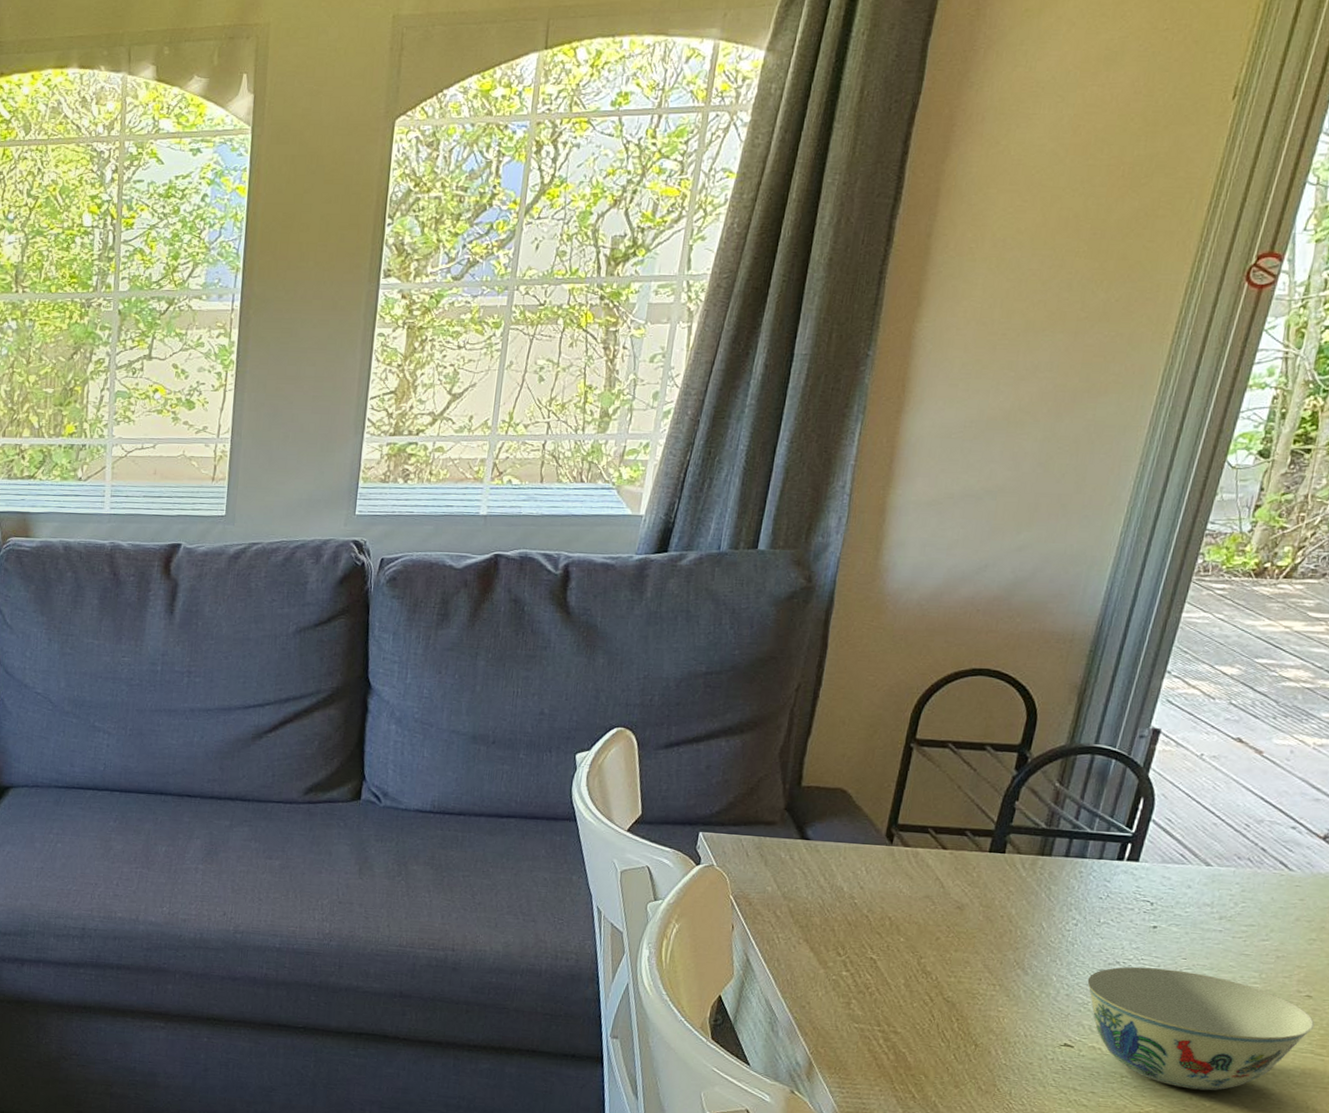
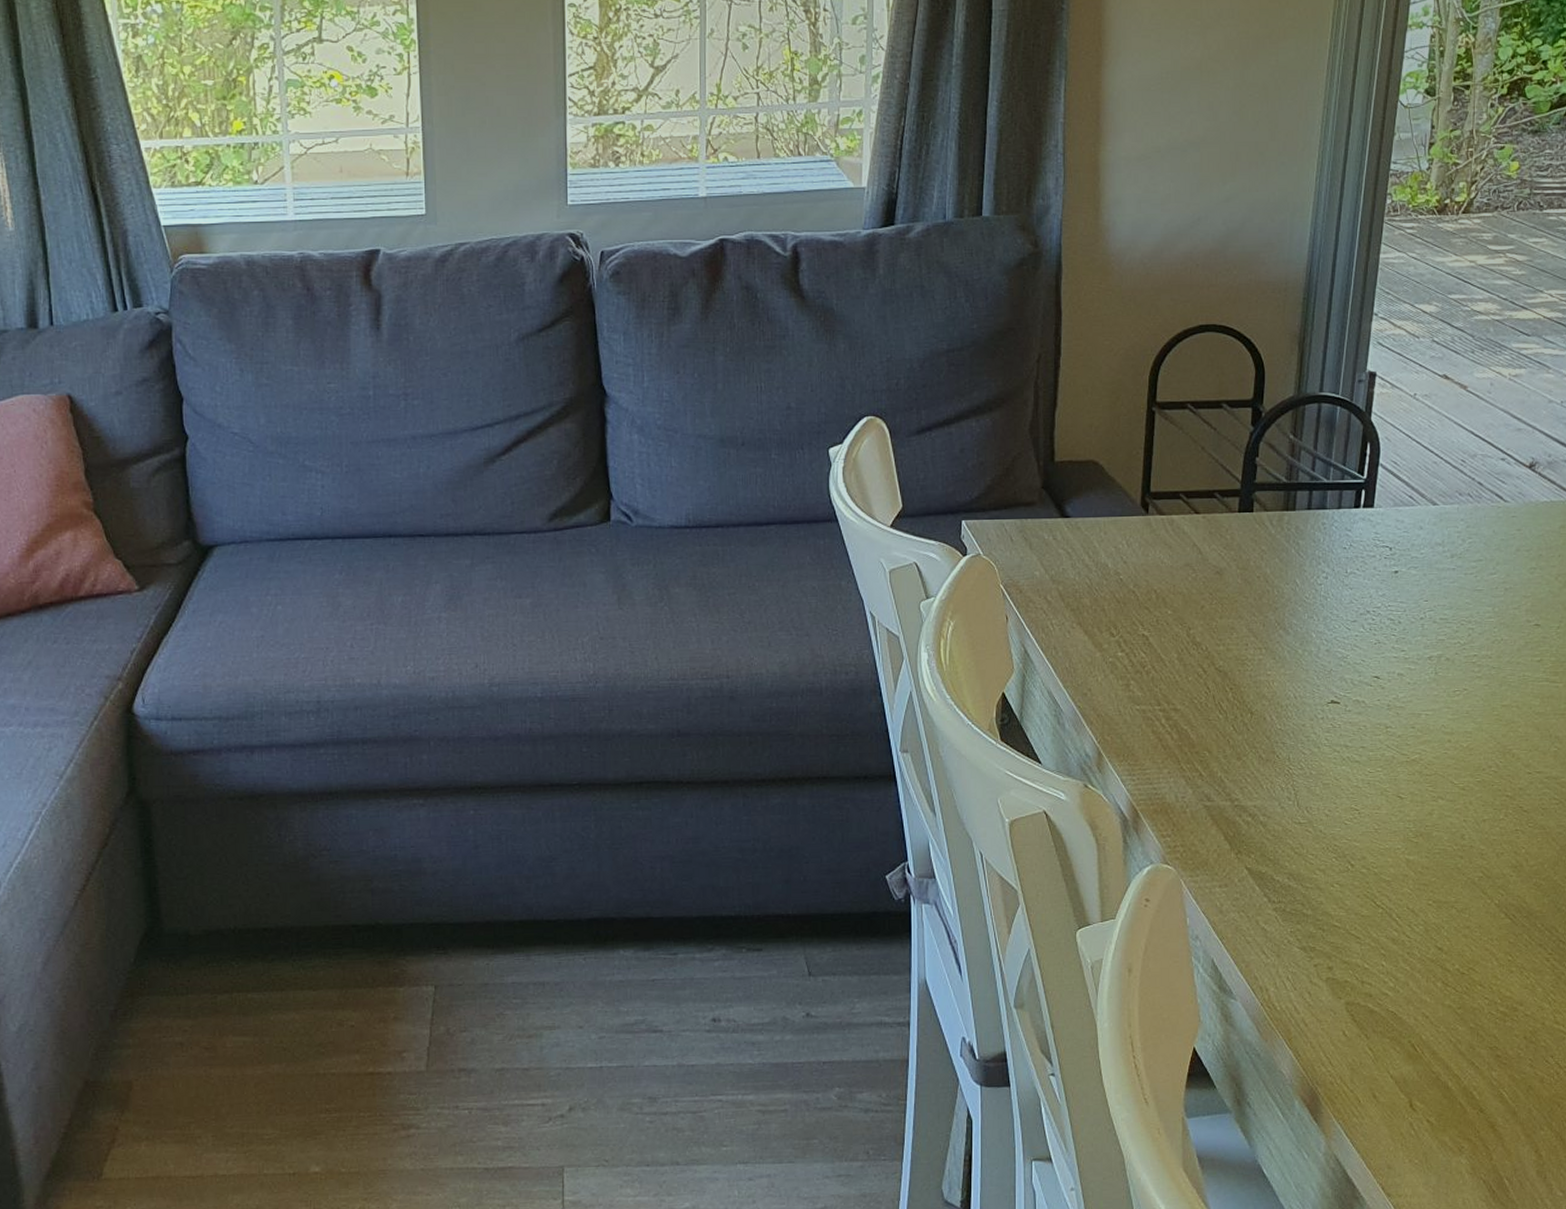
bowl: present [1087,966,1315,1091] -> none [1343,613,1546,732]

